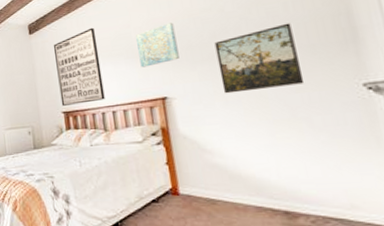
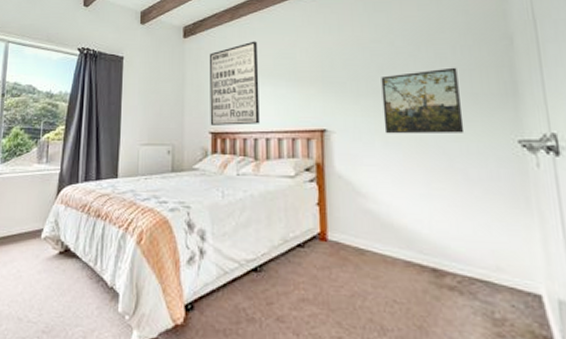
wall art: present [136,22,179,68] -> none [301,49,344,94]

